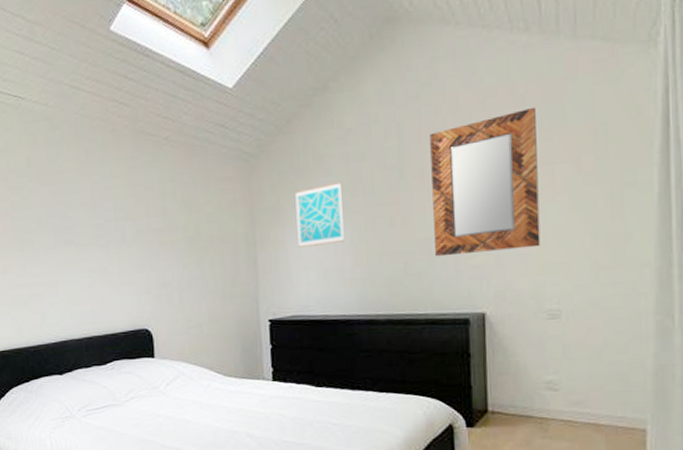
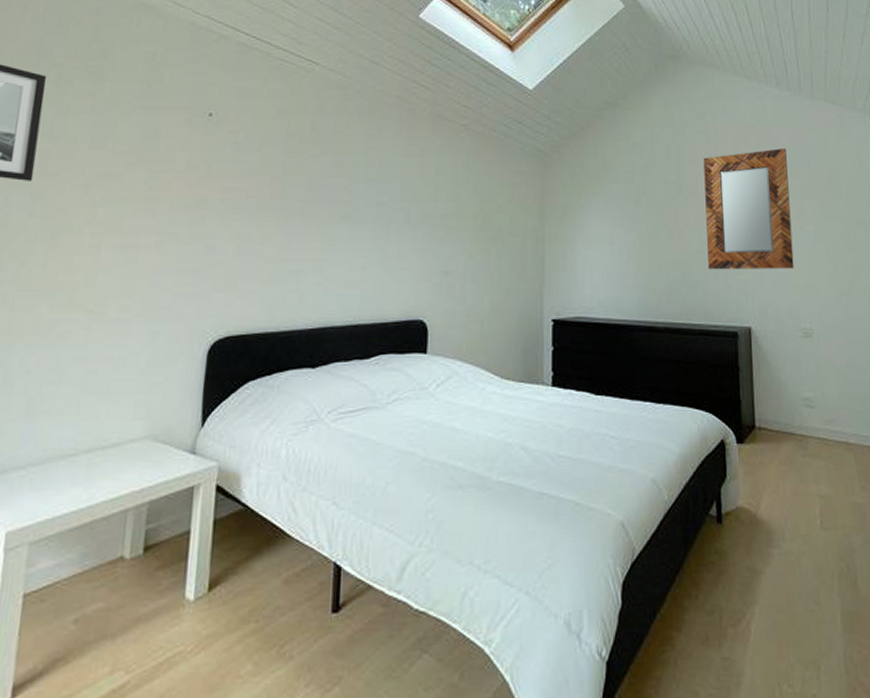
wall art: present [295,181,344,247] -> none [585,189,628,248]

